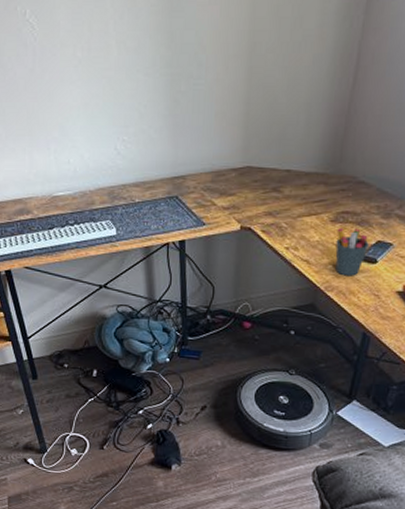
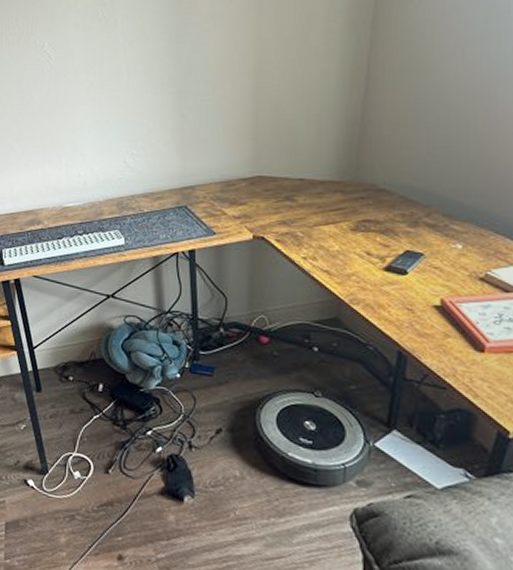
pen holder: present [335,228,369,276] -> none [359,237,396,289]

